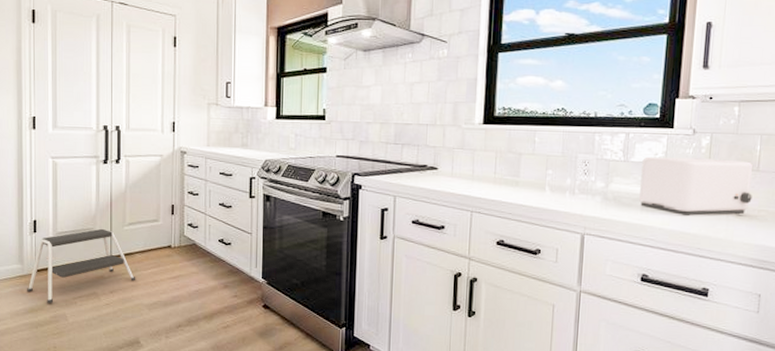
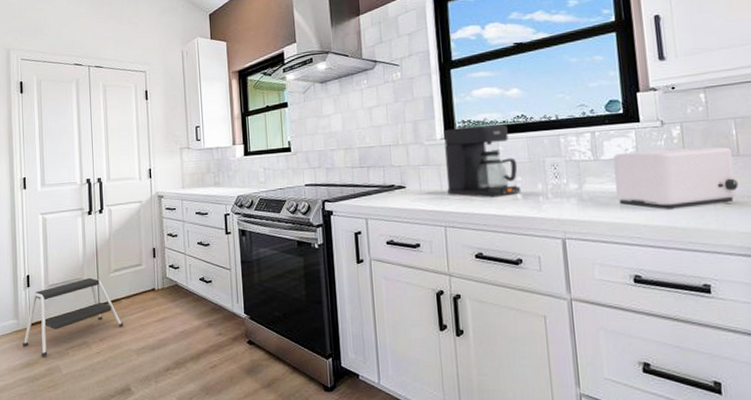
coffee maker: none [478,114,551,188] -> present [444,125,521,198]

